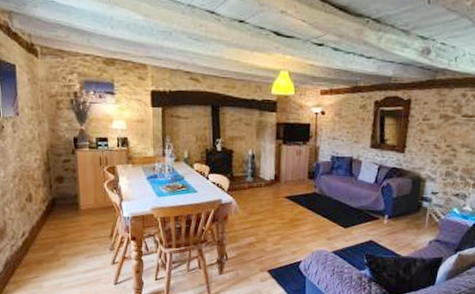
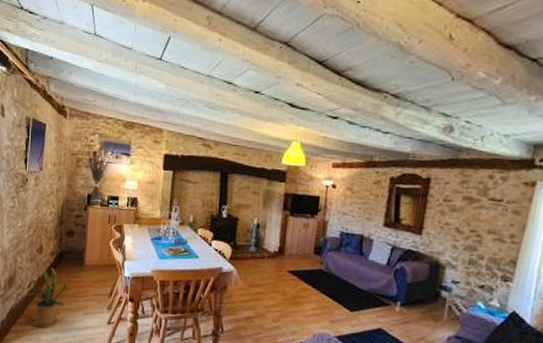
house plant: none [17,215,64,275] -> present [23,267,67,328]

